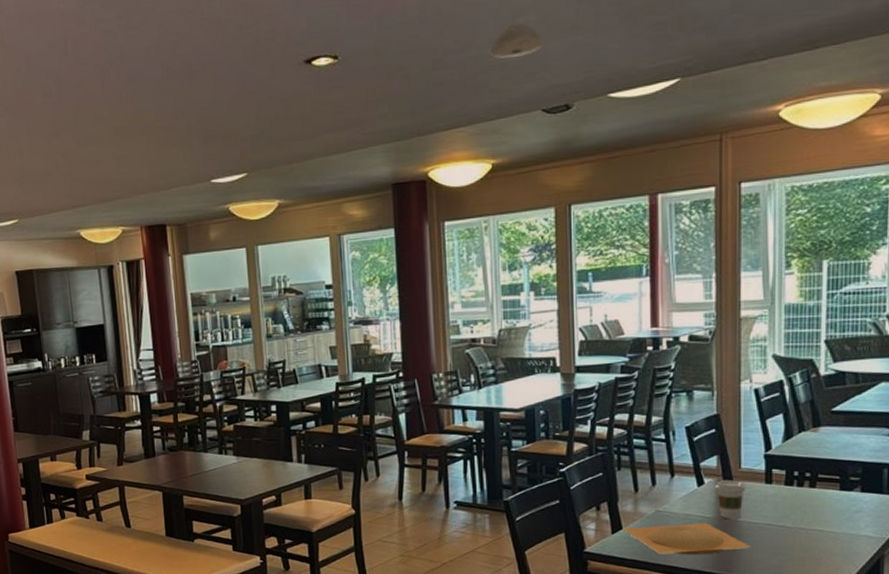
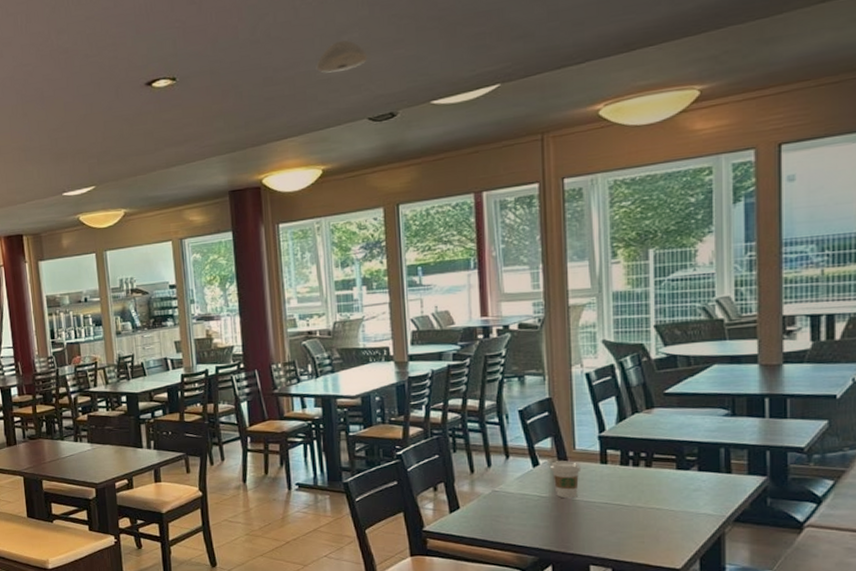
plate: present [622,523,751,555] -> none [460,502,589,533]

